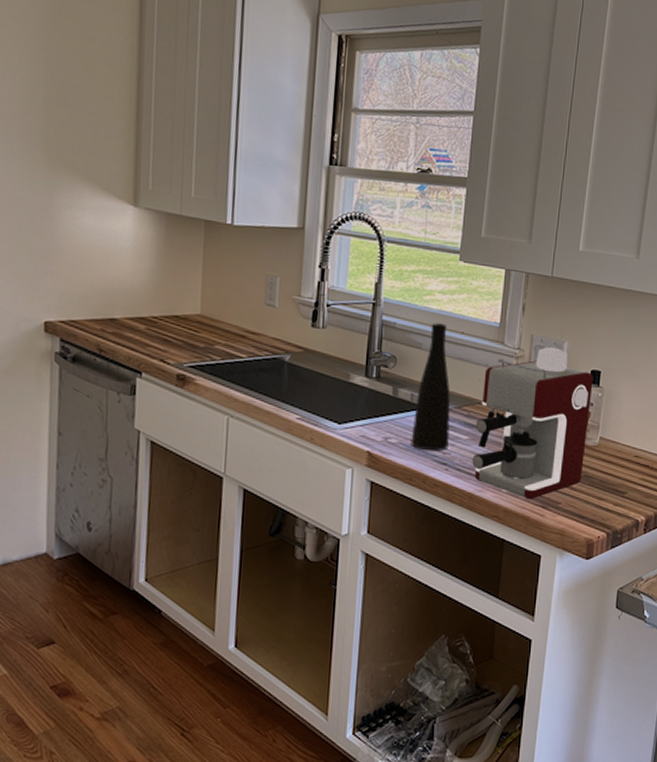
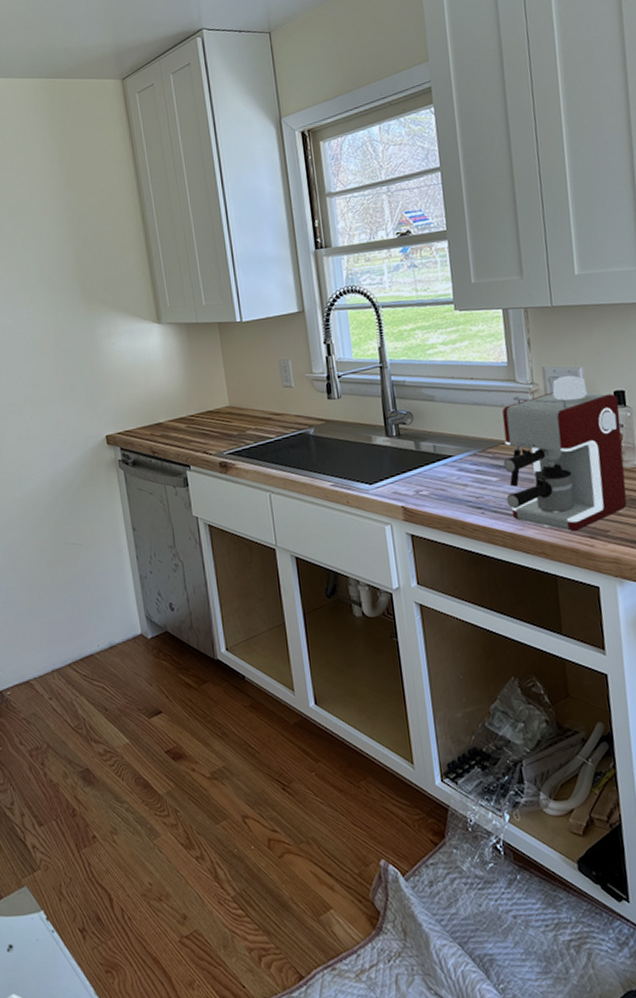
vase: present [411,323,451,452] -> none [439,373,480,498]

